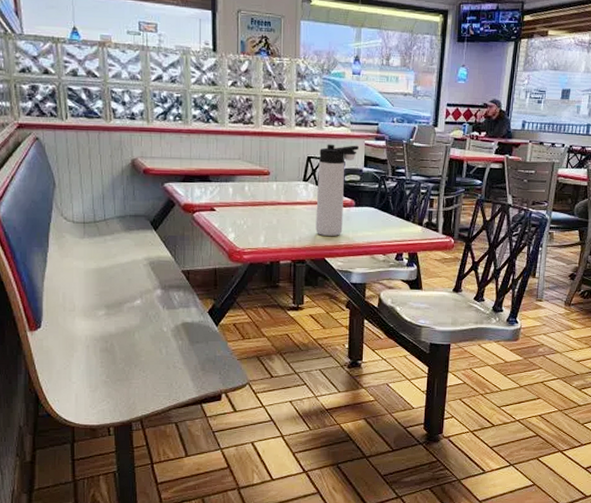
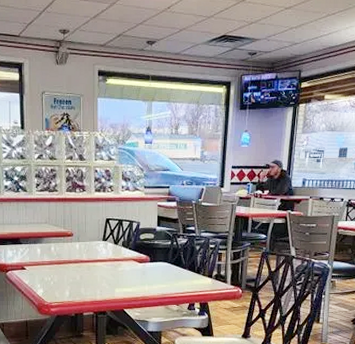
thermos bottle: present [315,144,359,237] -> none [115,207,152,290]

